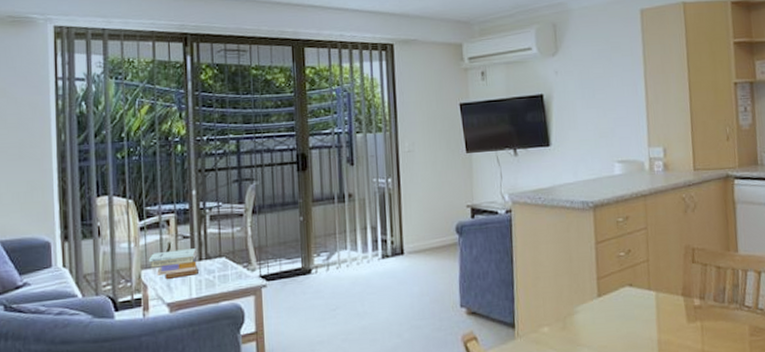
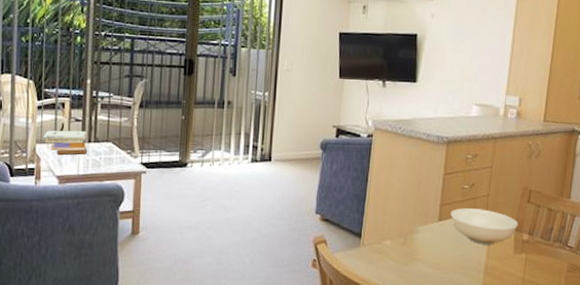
bowl: none [610,276,687,317] -> present [450,208,518,245]

